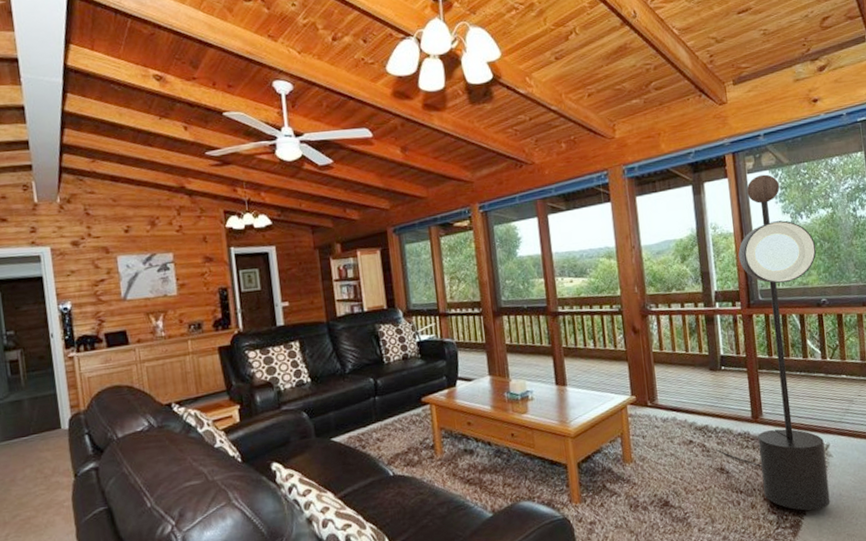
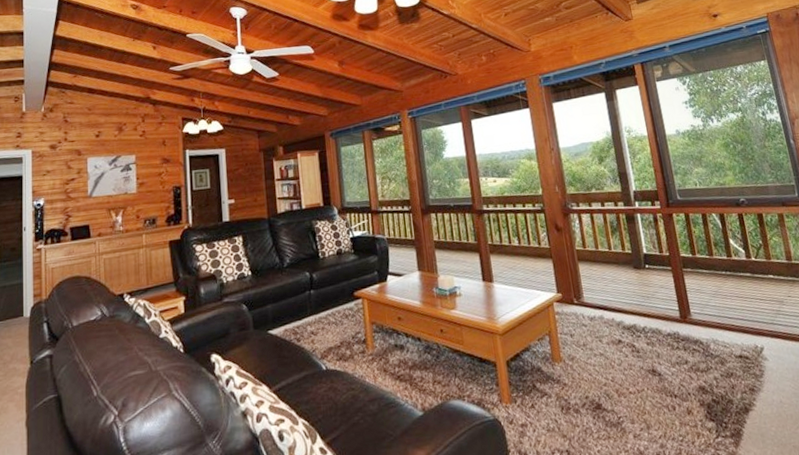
floor lamp: present [716,174,830,511] -> none [646,82,771,419]

